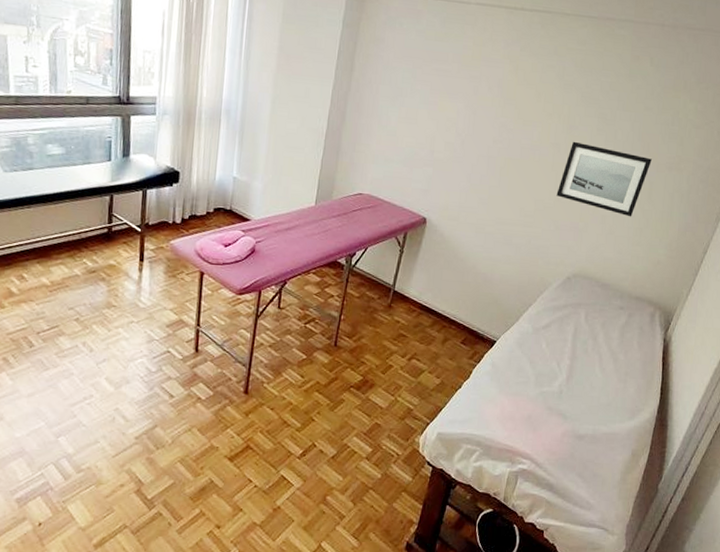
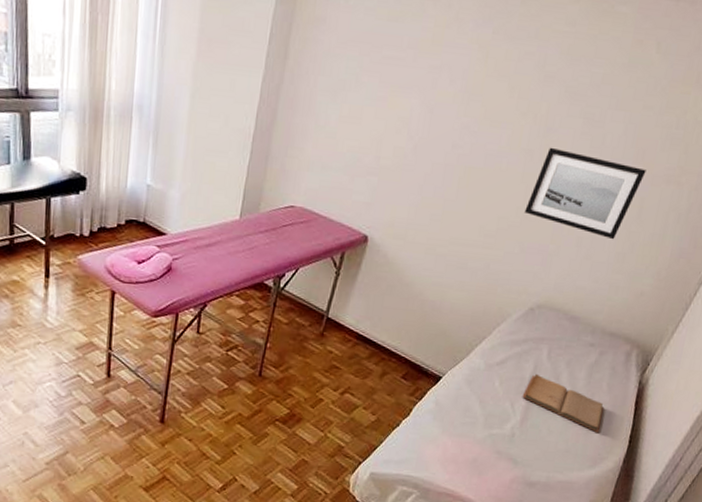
book: none [566,335,636,386] -> present [522,373,604,432]

